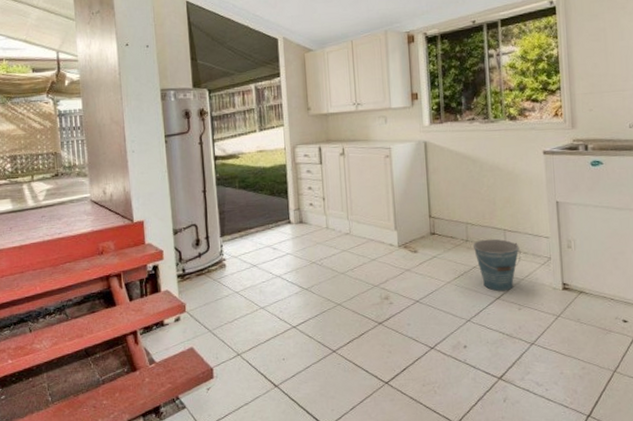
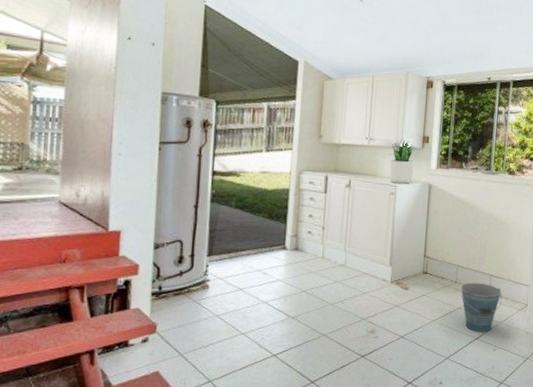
planter: none [380,101,406,146] -> present [390,141,414,184]

